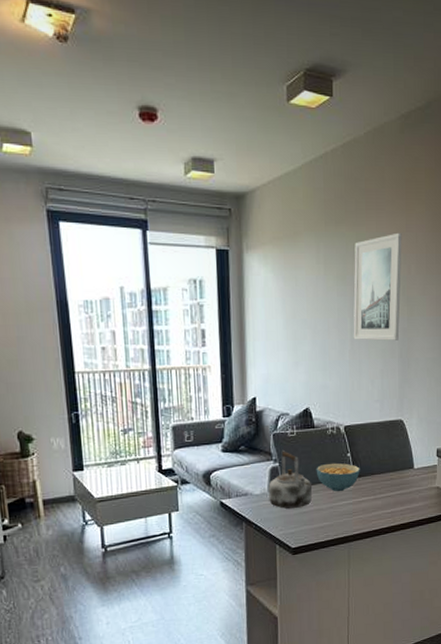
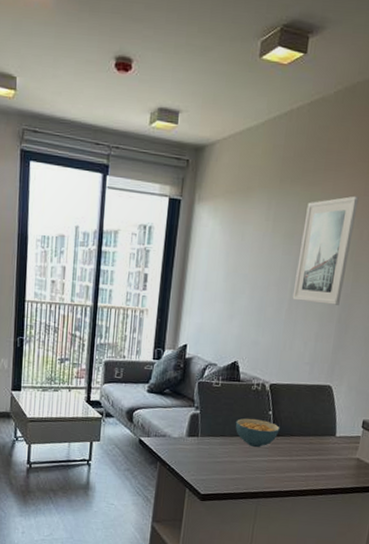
kettle: present [268,450,313,509] -> none [185,399,230,457]

